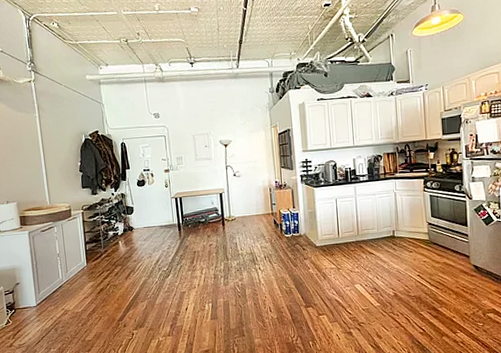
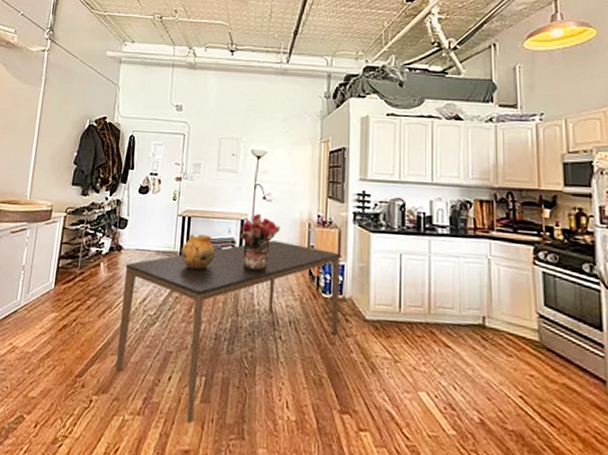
dining table: none [138,204,299,334] -> present [115,240,340,424]
ceramic pot: none [178,208,205,234] -> present [181,234,216,270]
bouquet: none [220,186,250,229] -> present [239,213,281,272]

